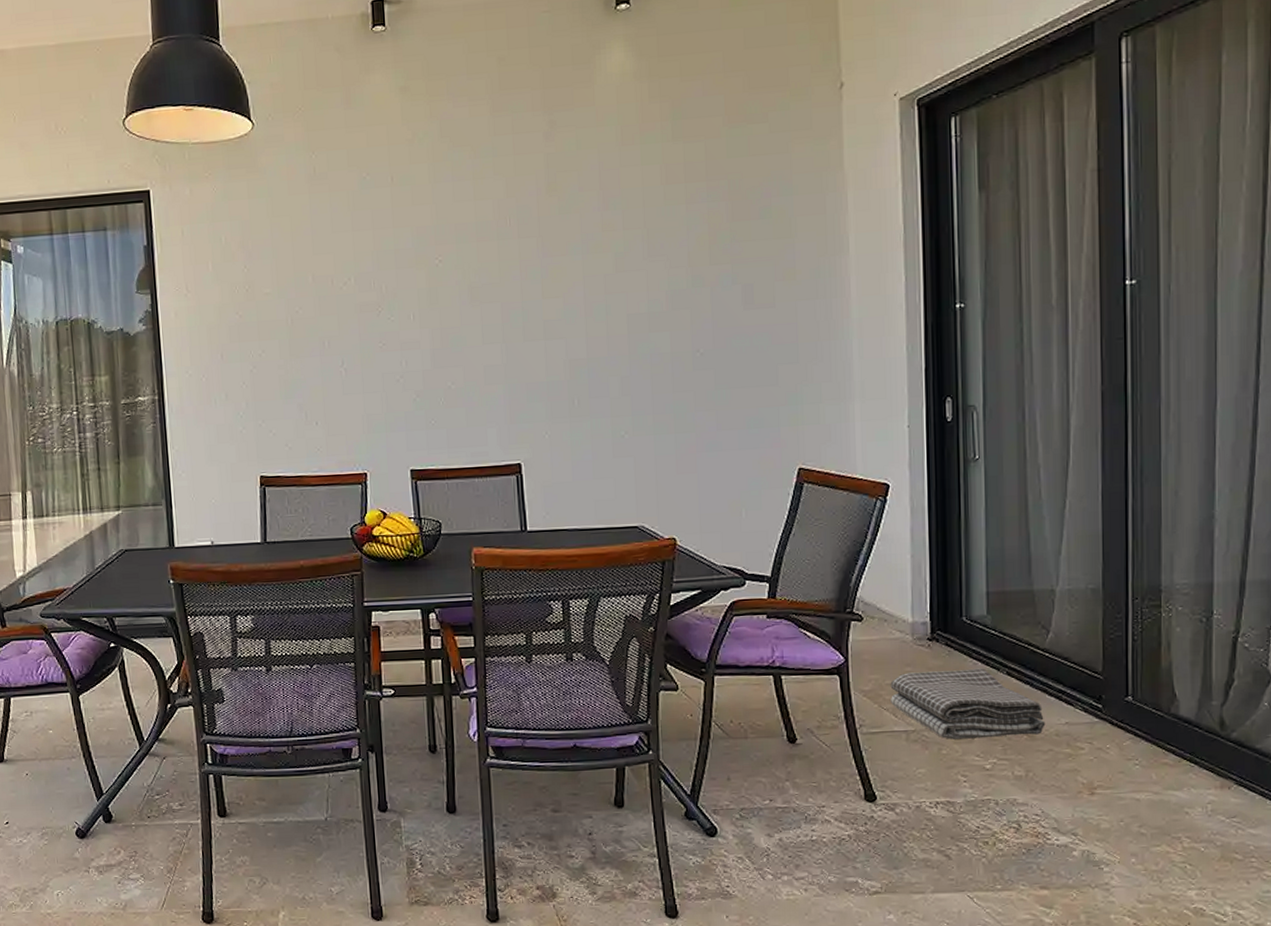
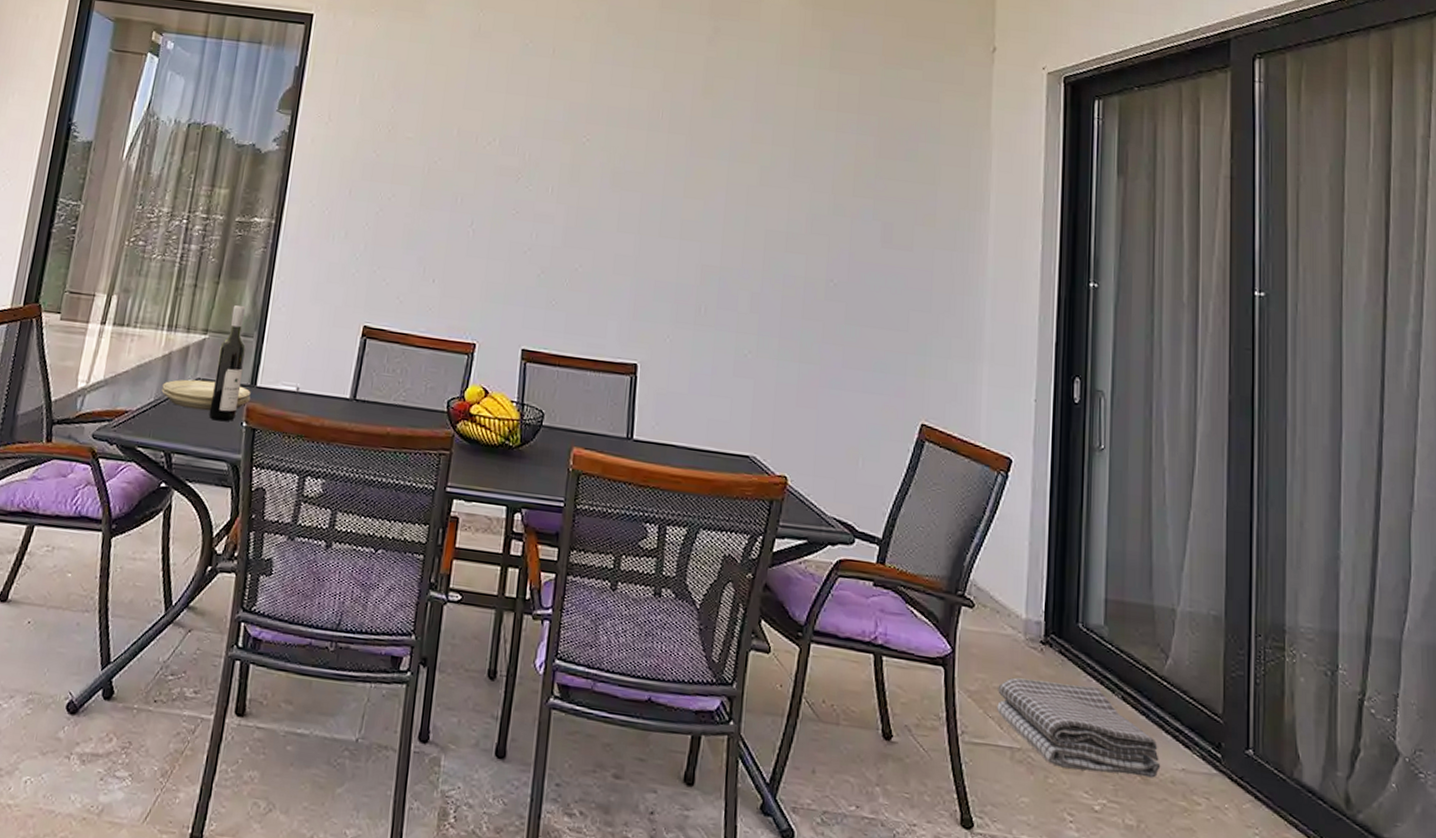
plate: none [91,549,173,577] -> present [161,379,251,411]
bottle: none [134,479,162,583] -> present [208,305,246,422]

